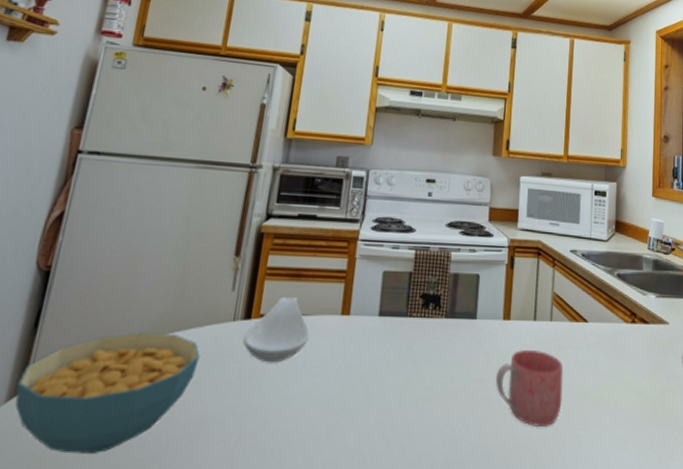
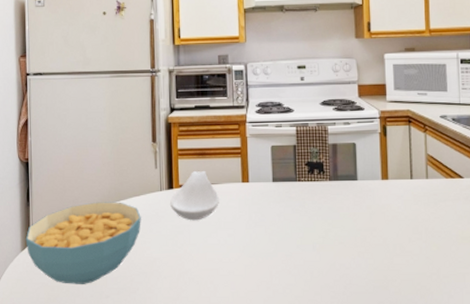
mug: present [495,349,564,428] -> none [380,203,444,267]

